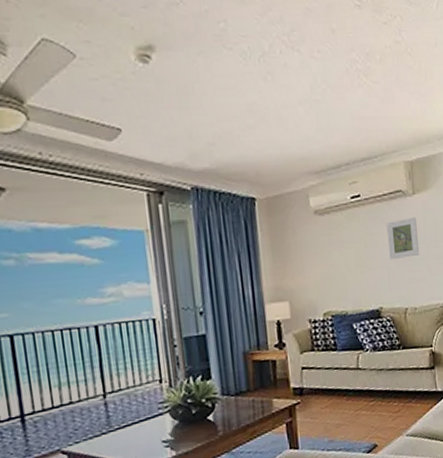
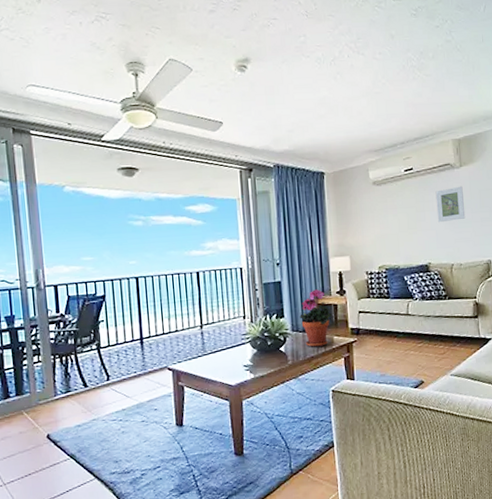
potted plant: none [231,343,270,414] -> present [300,289,332,347]

